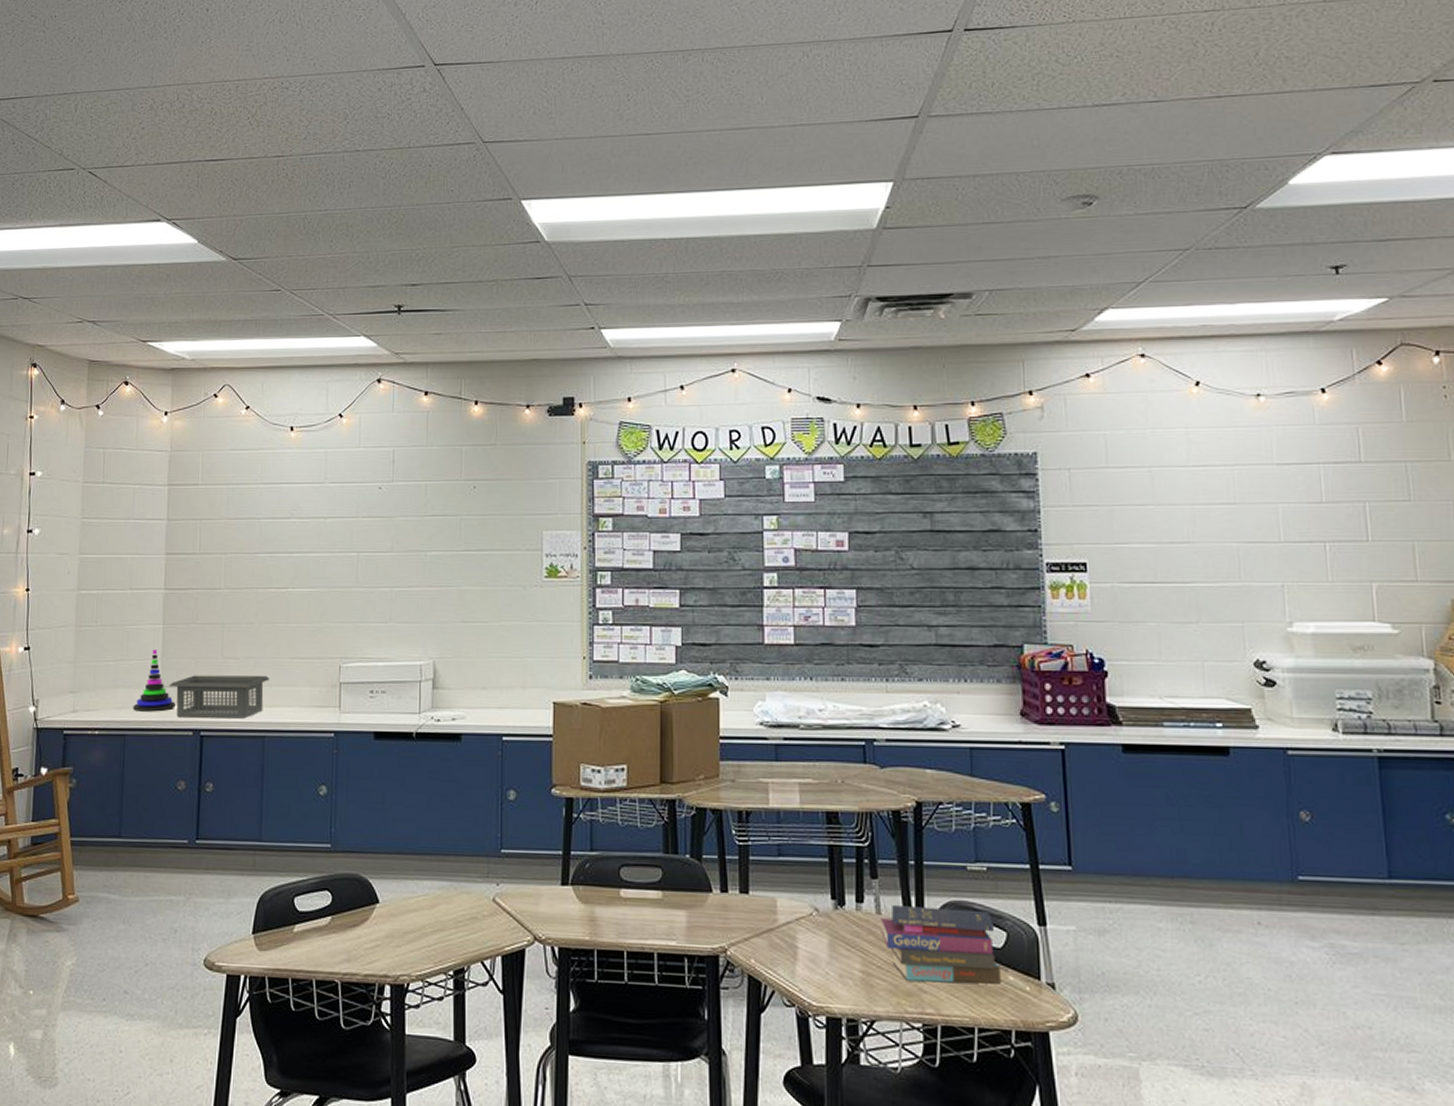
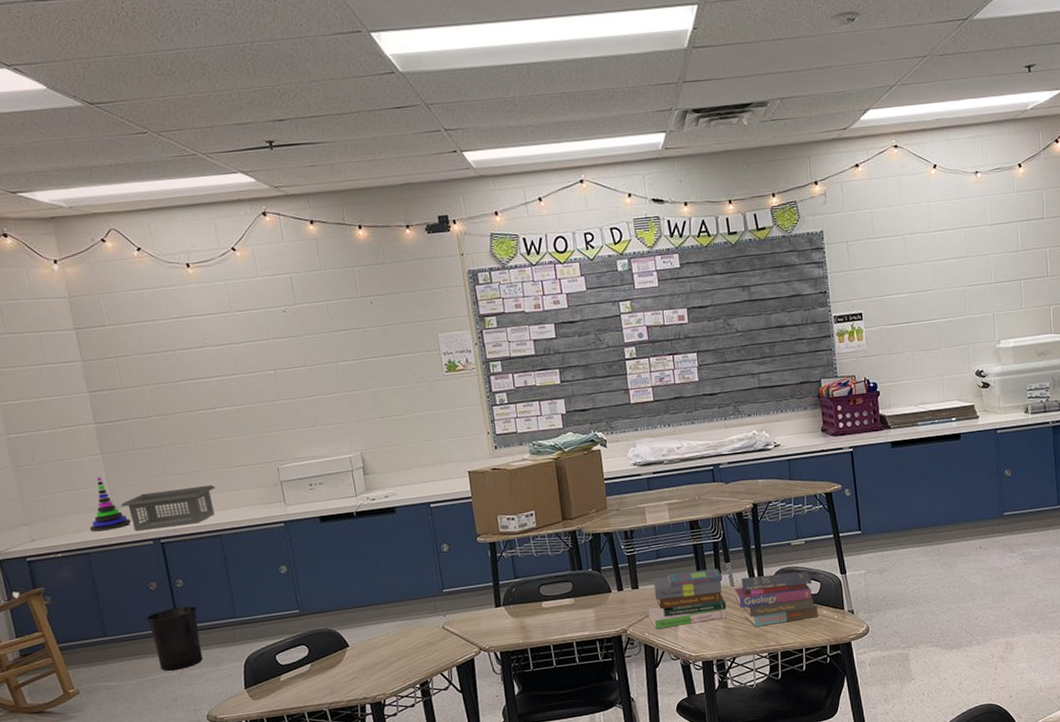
waste bin: none [166,816,221,894] -> present [146,606,203,671]
books: none [758,881,868,960] -> present [648,568,727,629]

